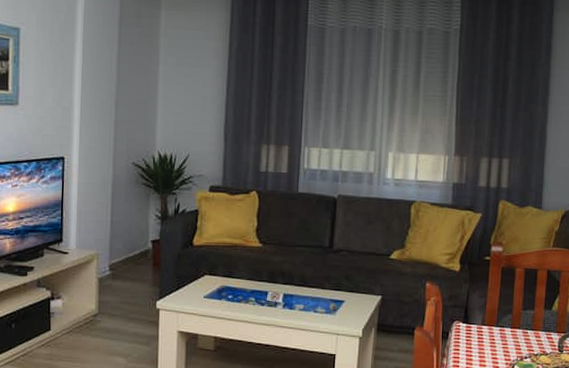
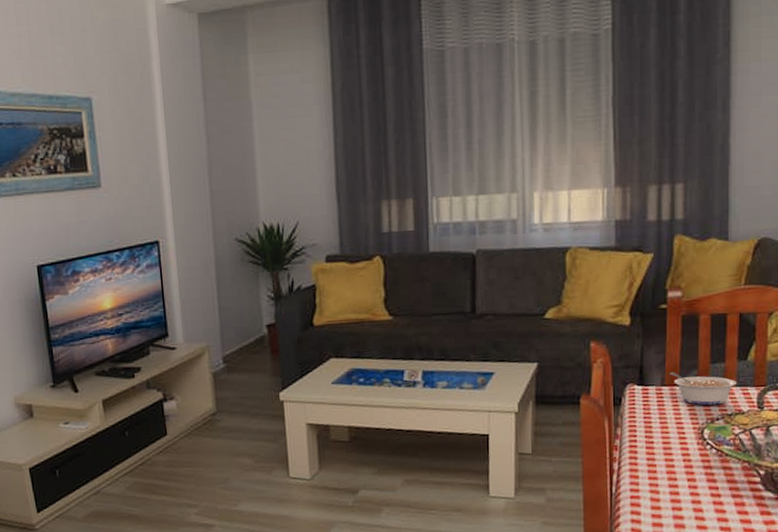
legume: none [489,314,543,345] -> present [669,371,737,406]

